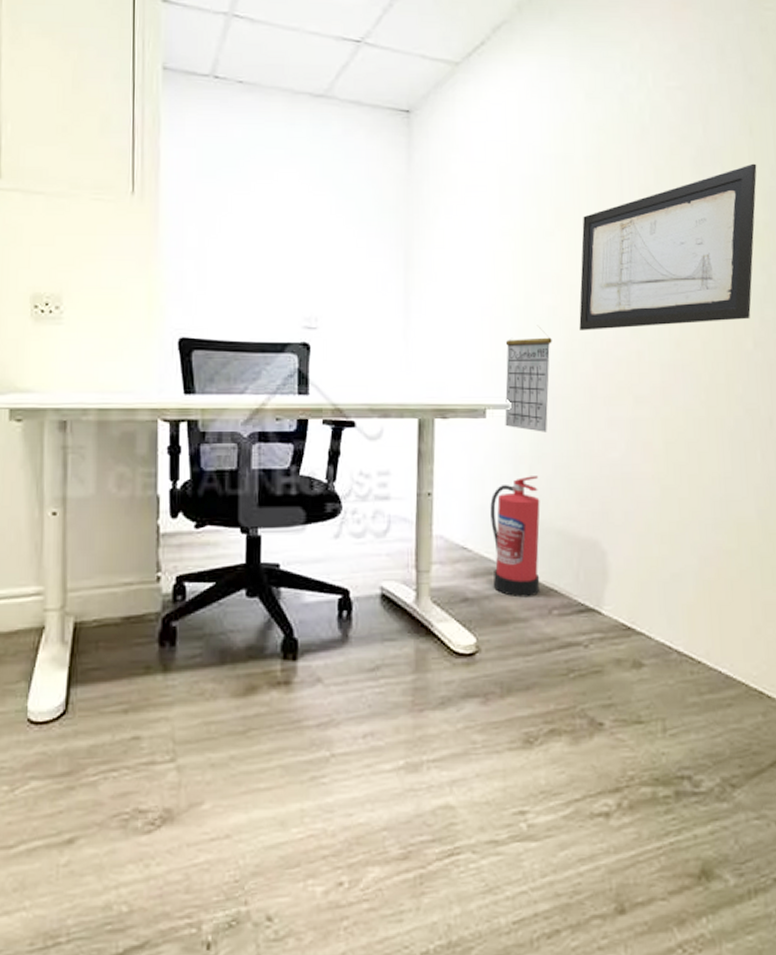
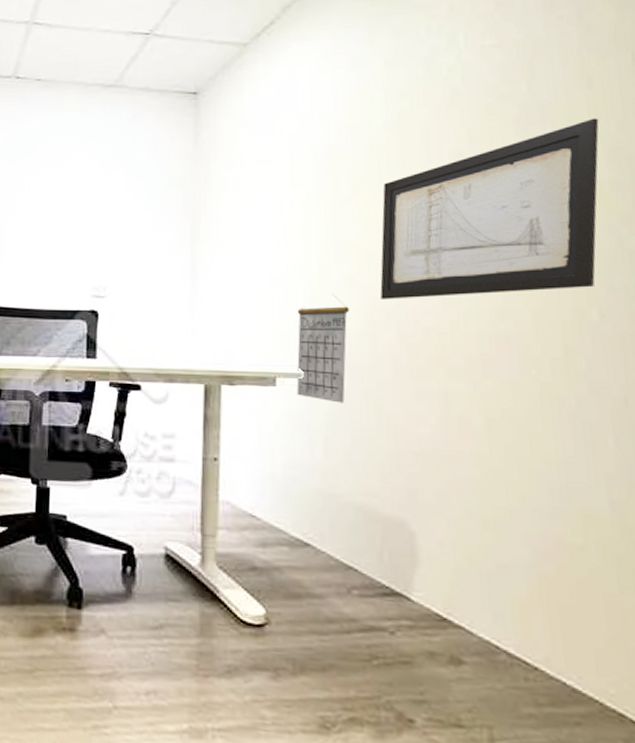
fire extinguisher: present [490,476,540,598] -> none [281,447,337,574]

